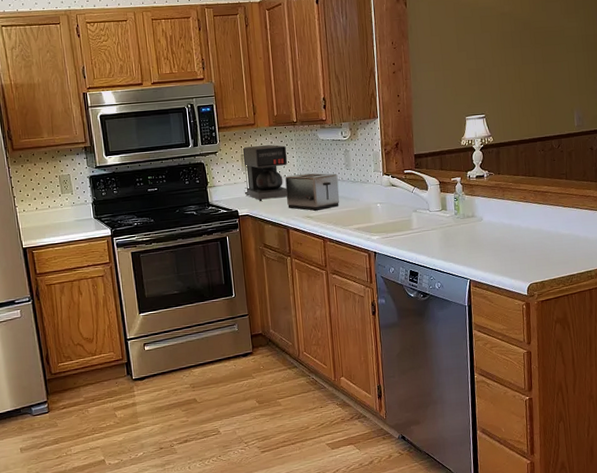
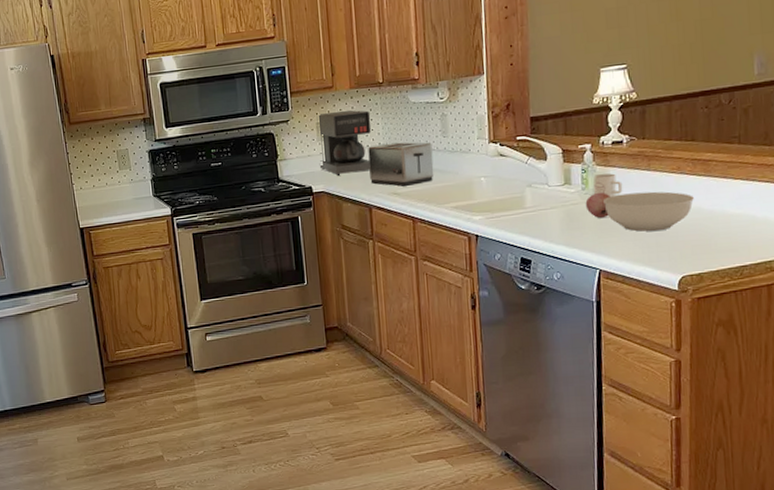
fruit: none [457,216,476,238] -> present [585,192,611,219]
mug: none [463,201,485,221] -> present [593,173,623,198]
bowl: none [471,216,536,248] -> present [603,191,694,232]

